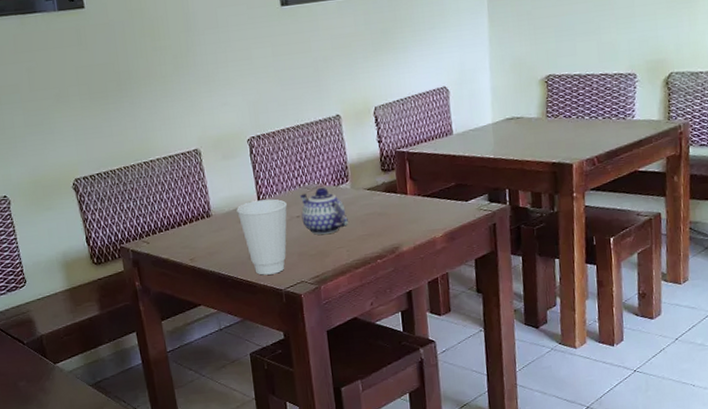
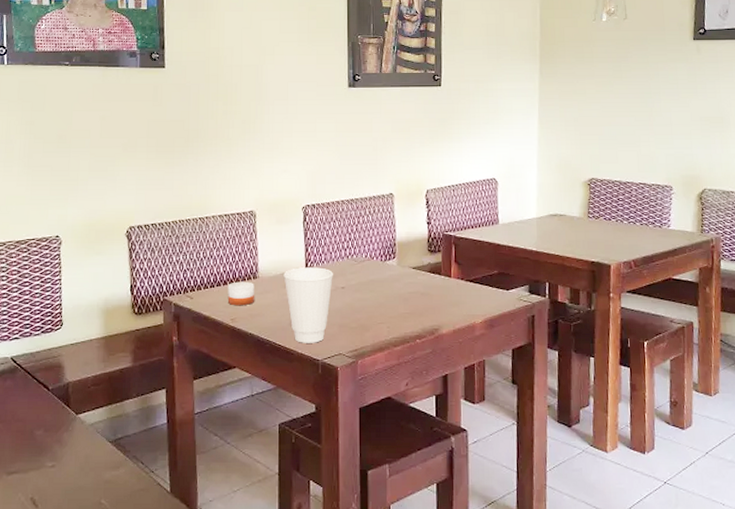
candle: none [182,220,211,246] -> present [227,281,254,306]
teapot: present [299,187,348,235] -> none [346,261,391,309]

